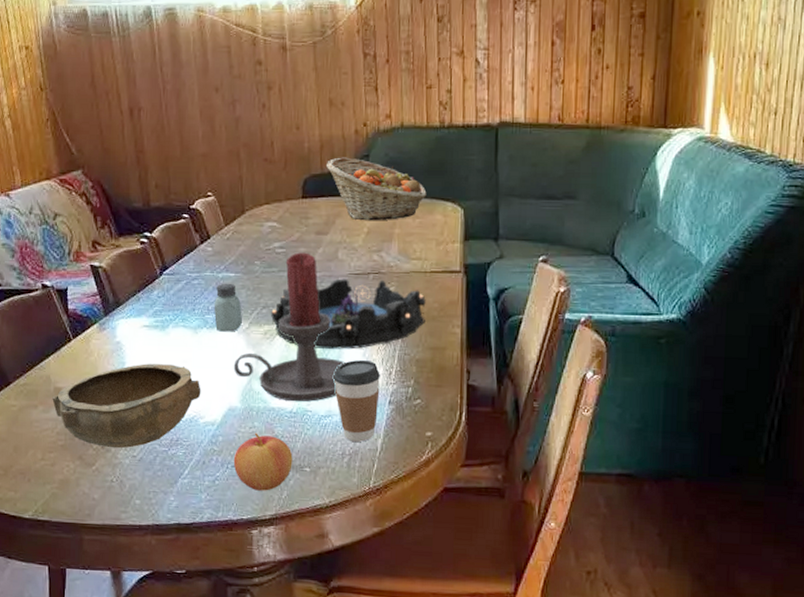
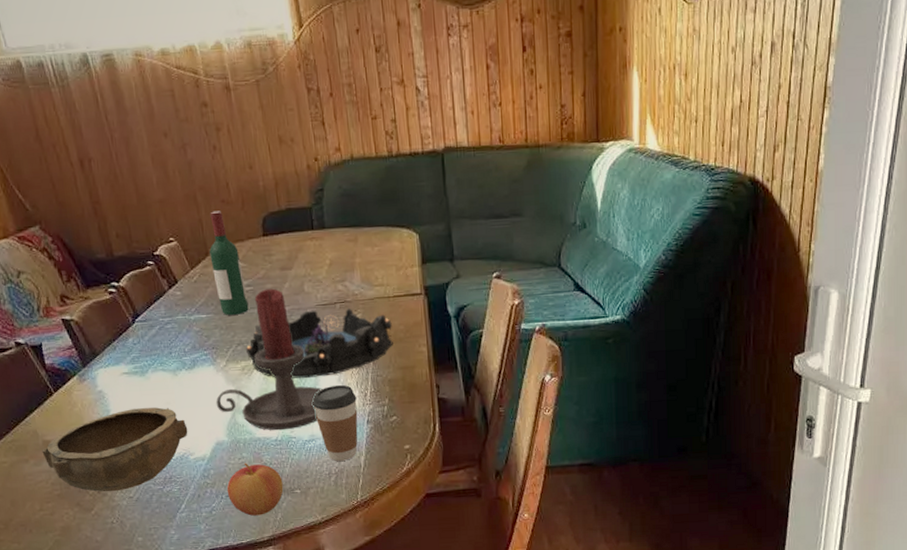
saltshaker: present [214,283,243,331] -> none [190,324,220,371]
wine bottle: none [246,169,279,276] -> present [209,211,249,315]
fruit basket: present [327,157,427,221] -> none [283,192,382,253]

